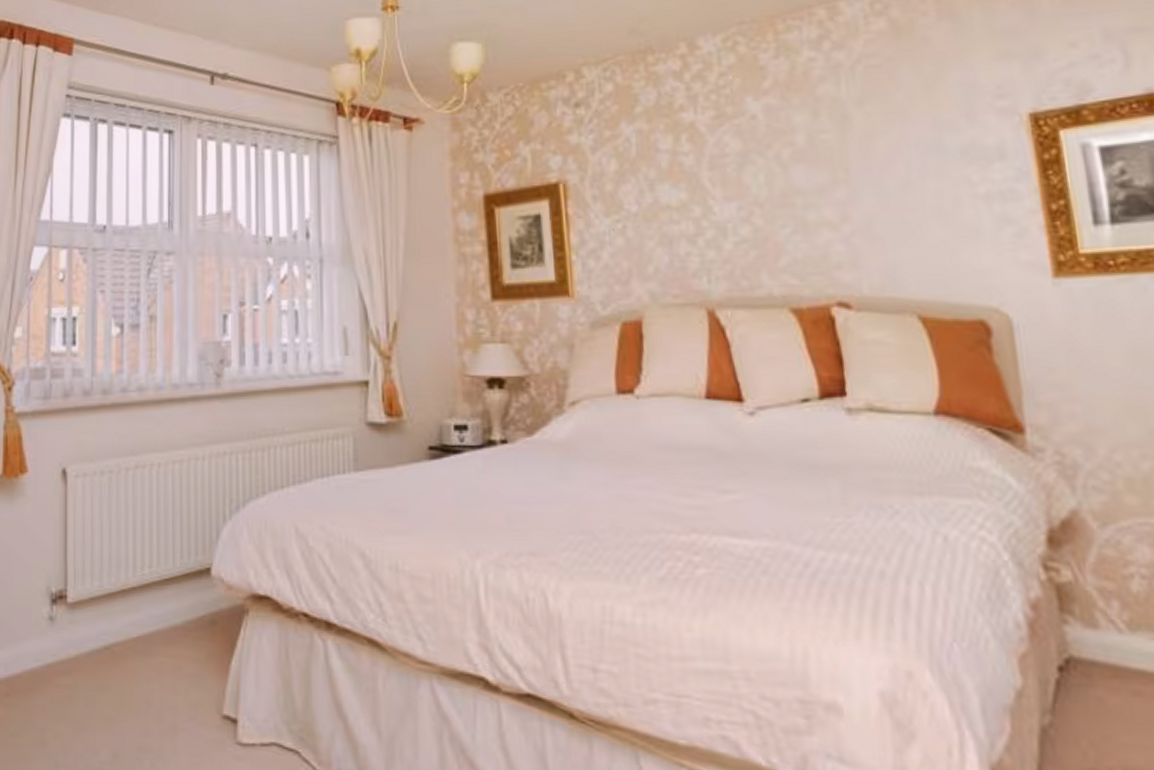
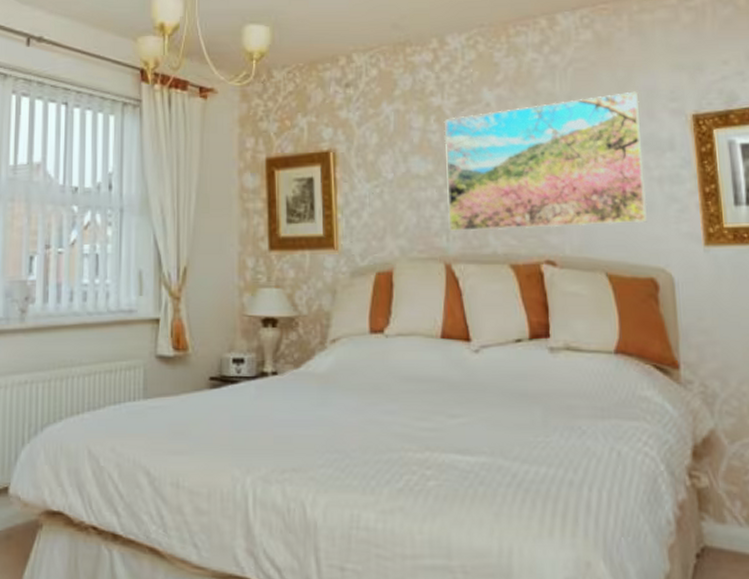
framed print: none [698,89,972,272] -> present [444,91,647,232]

